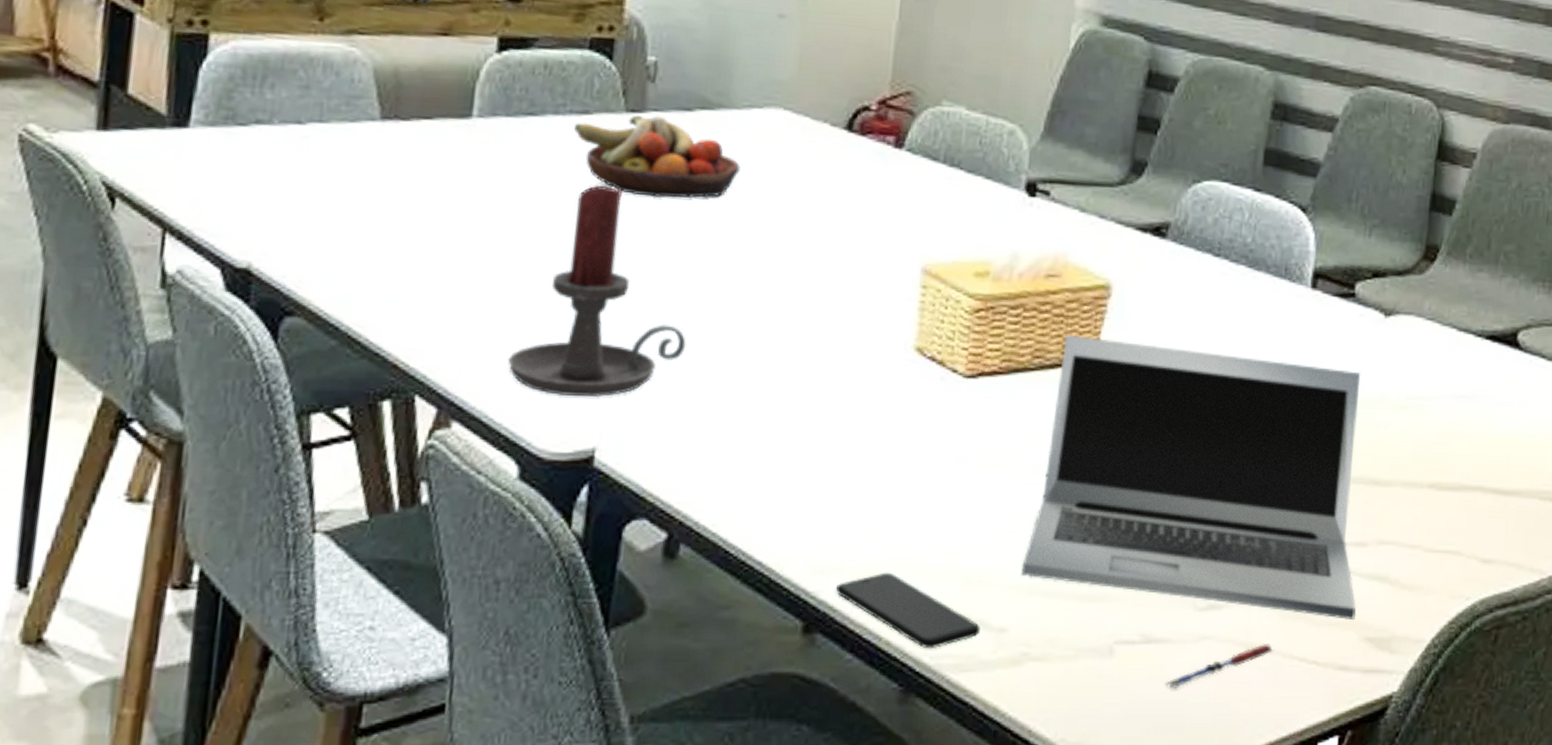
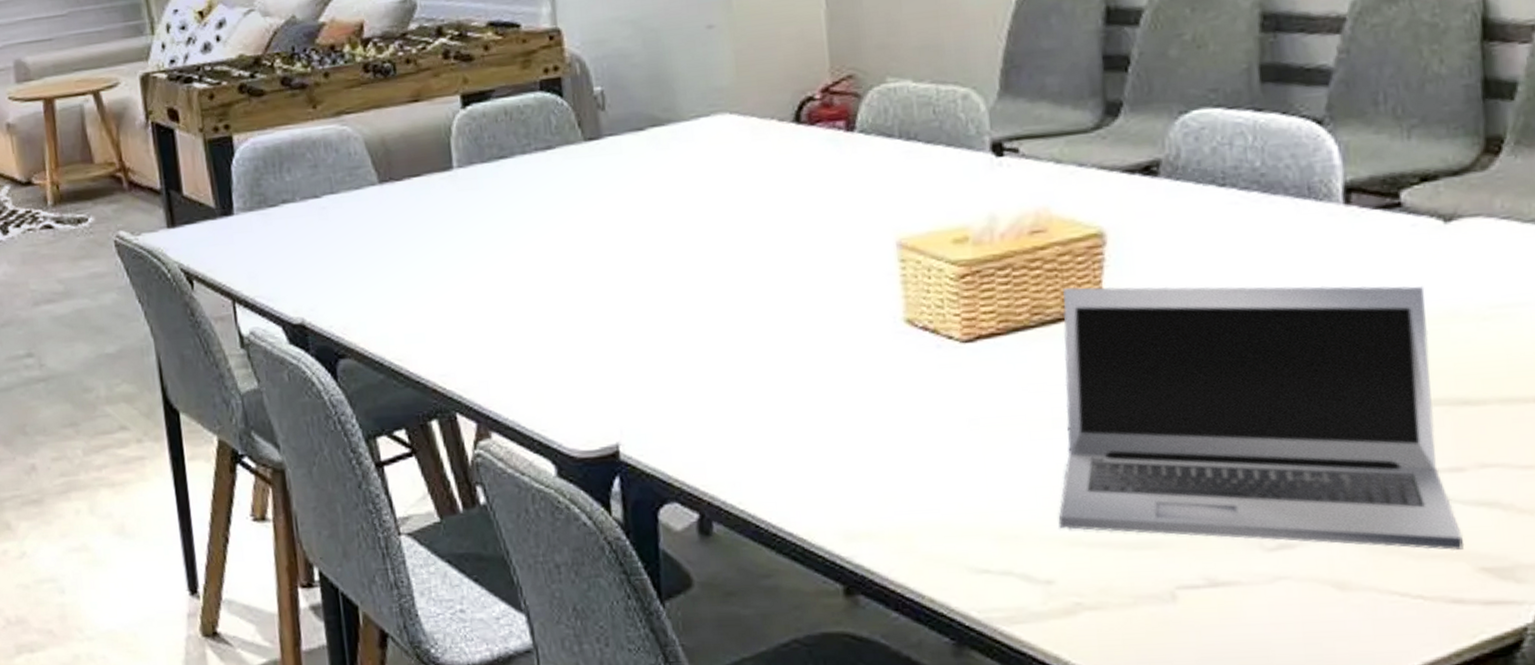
candle holder: present [507,185,686,398] -> none [527,210,682,401]
fruit bowl: present [574,115,740,199] -> none [542,140,700,215]
smartphone: present [835,572,980,649] -> none [869,534,1026,604]
pen: present [1163,644,1274,689] -> none [1240,580,1367,631]

